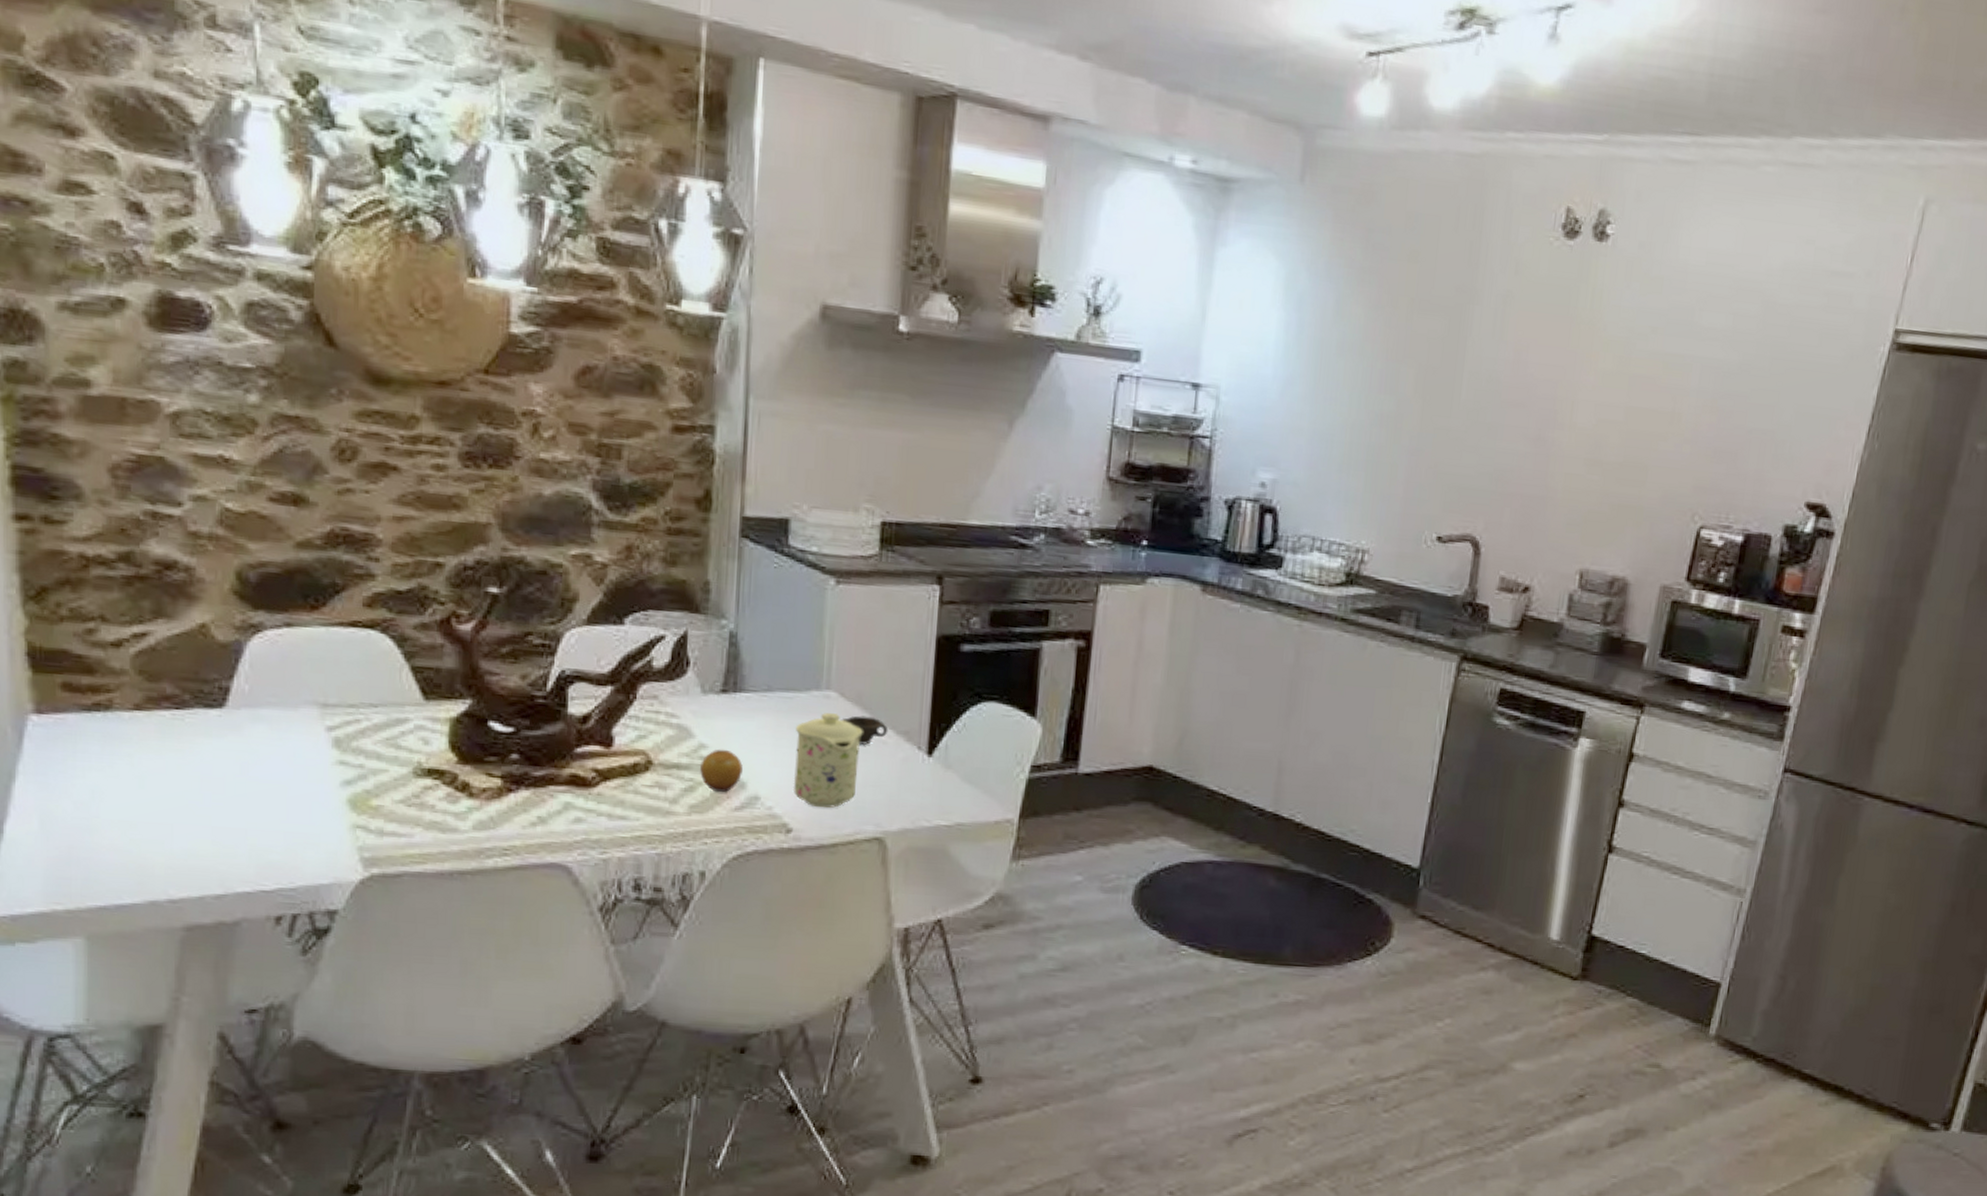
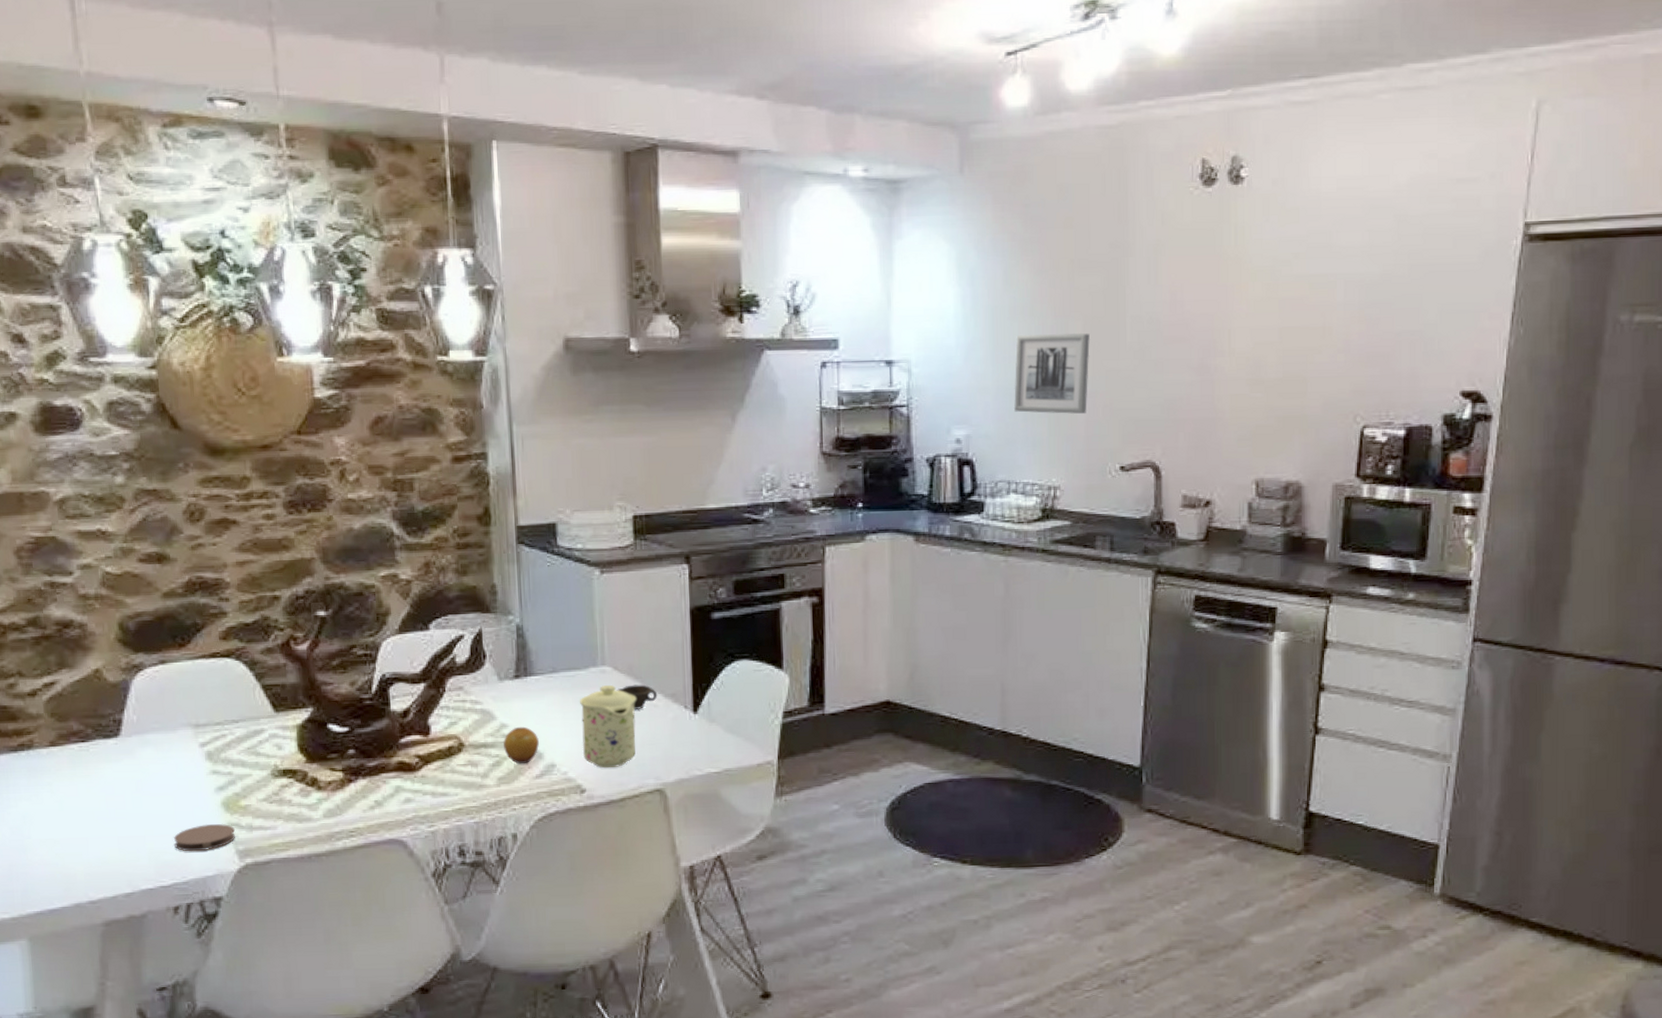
coaster: none [283,823,361,854] -> present [174,824,235,852]
wall art: none [1328,375,1422,473] -> present [1013,332,1090,414]

